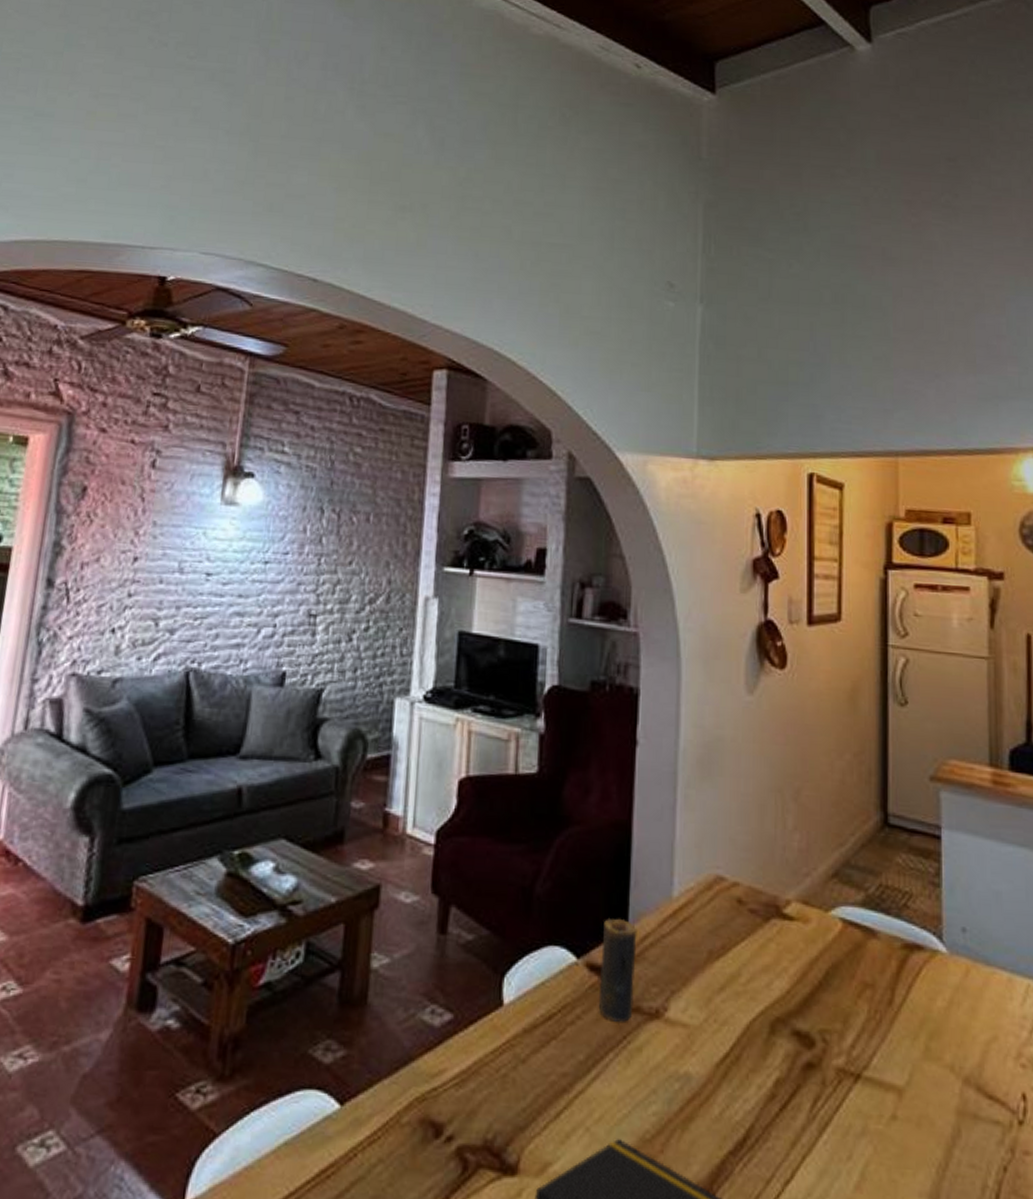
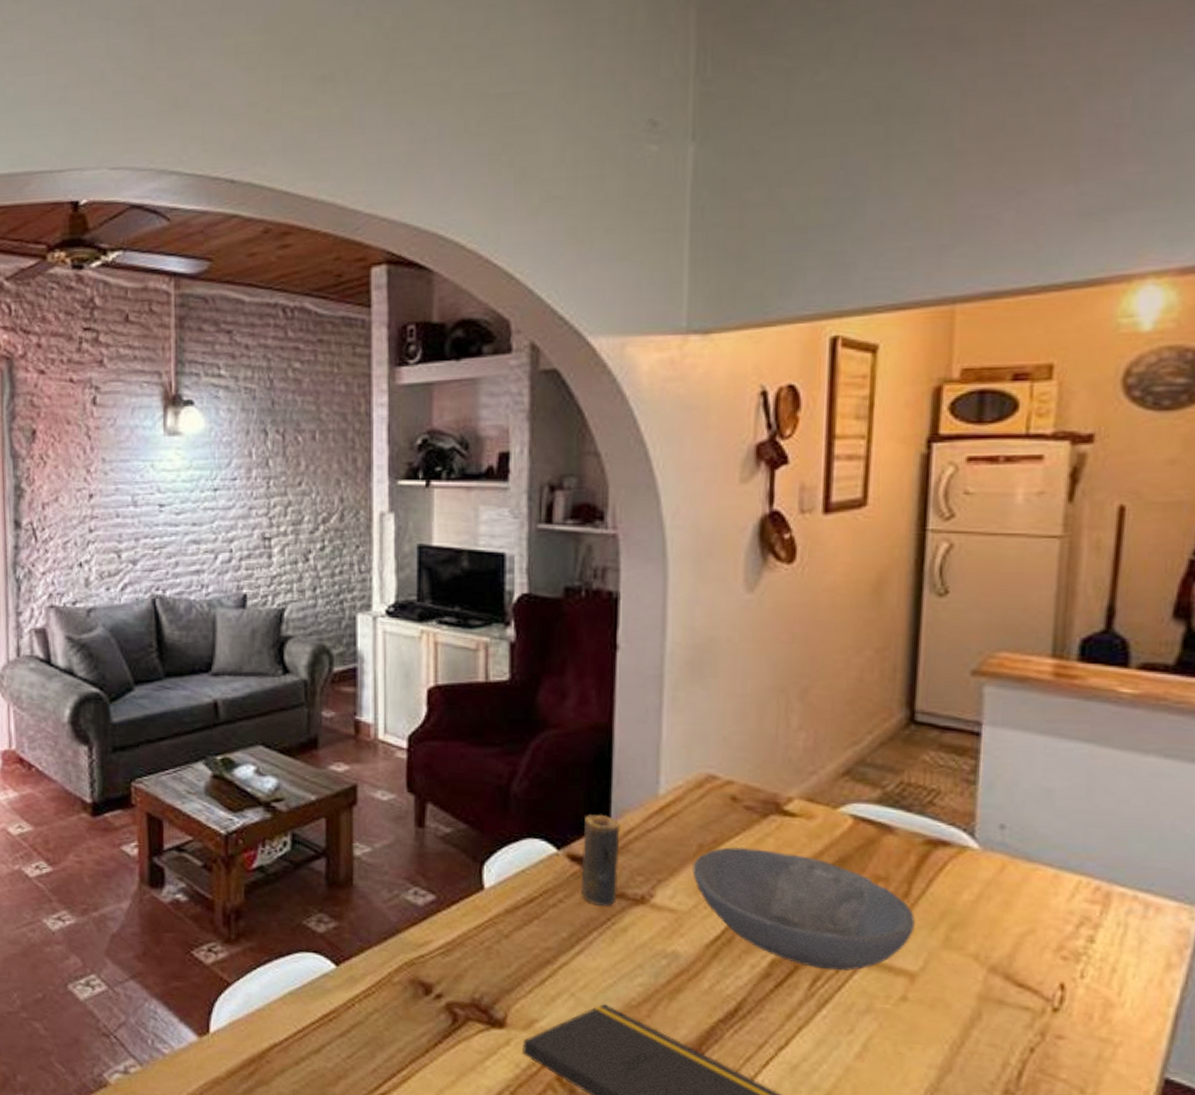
bowl: none [703,952,899,1089] -> present [692,846,915,971]

